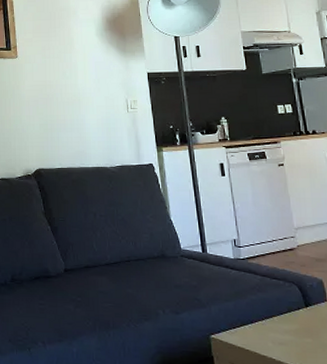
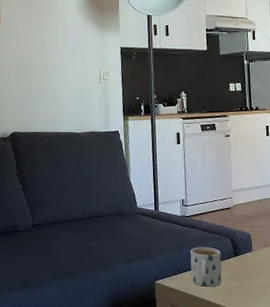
mug: none [249,295,292,344] -> present [190,247,222,287]

